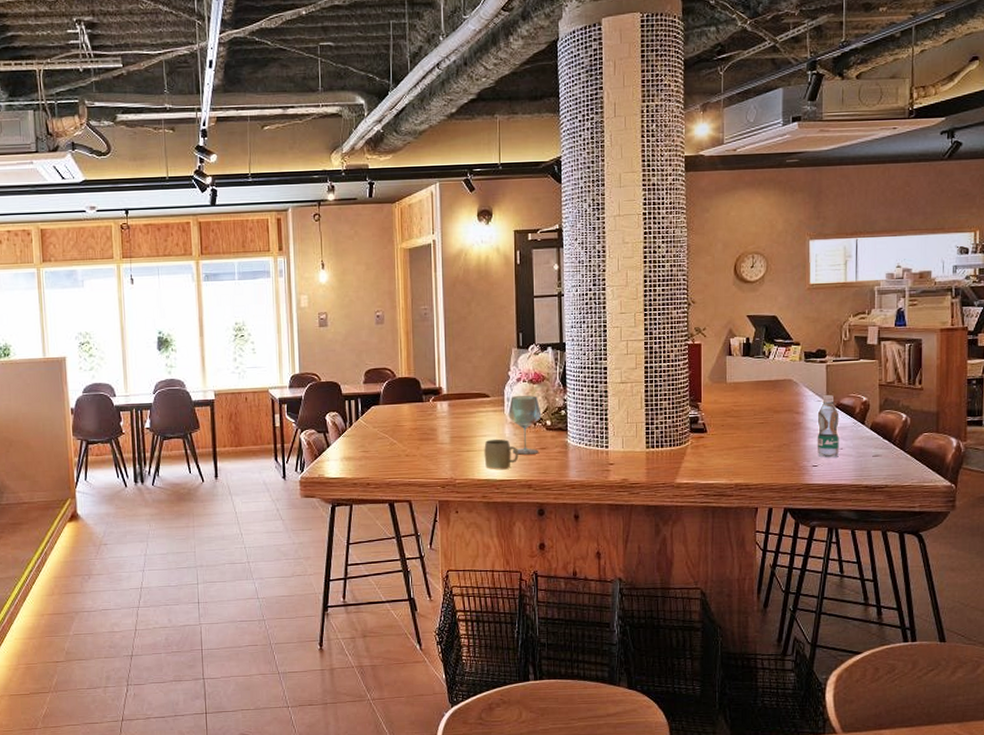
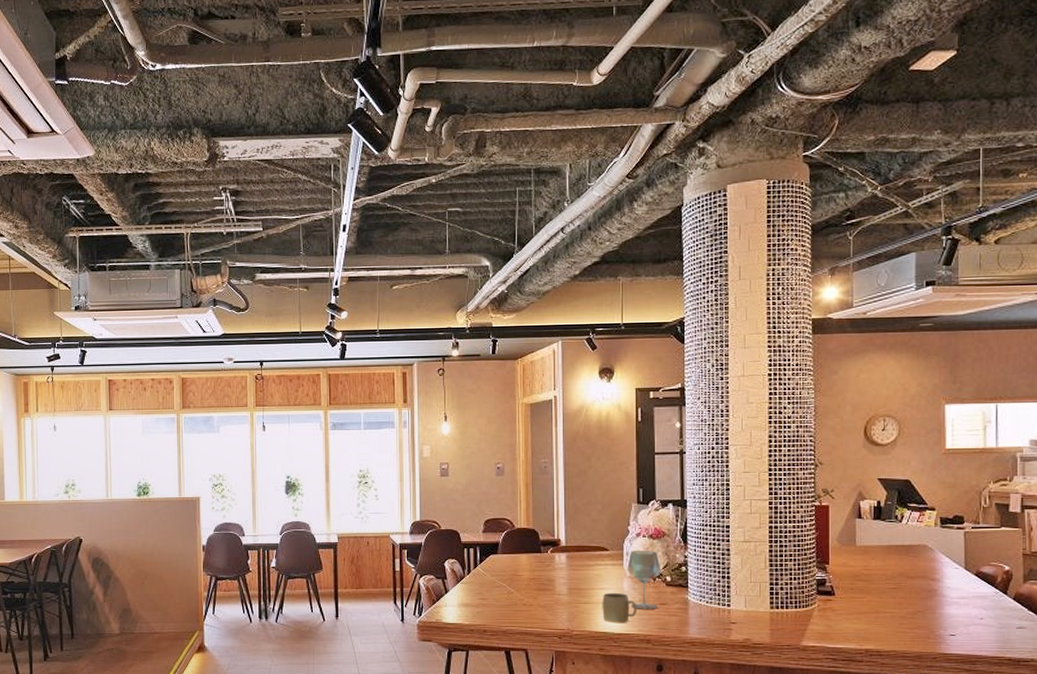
bottle: present [817,395,839,459] -> none [954,563,979,629]

